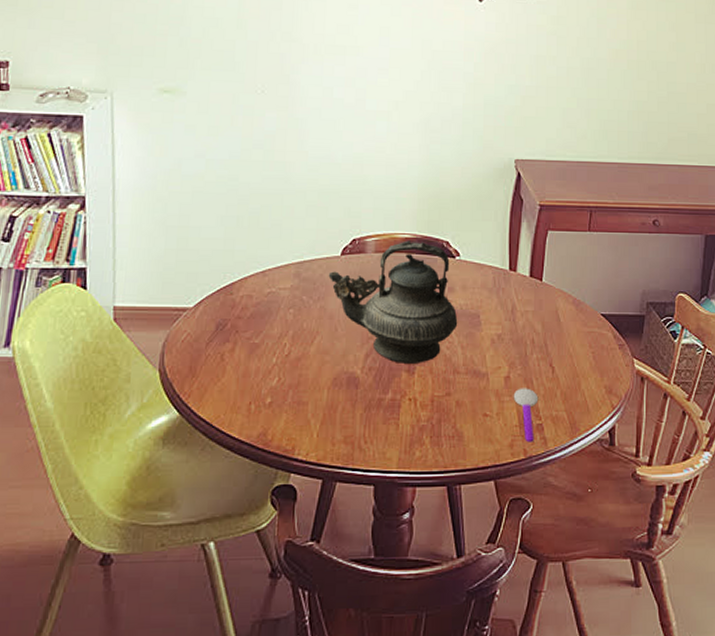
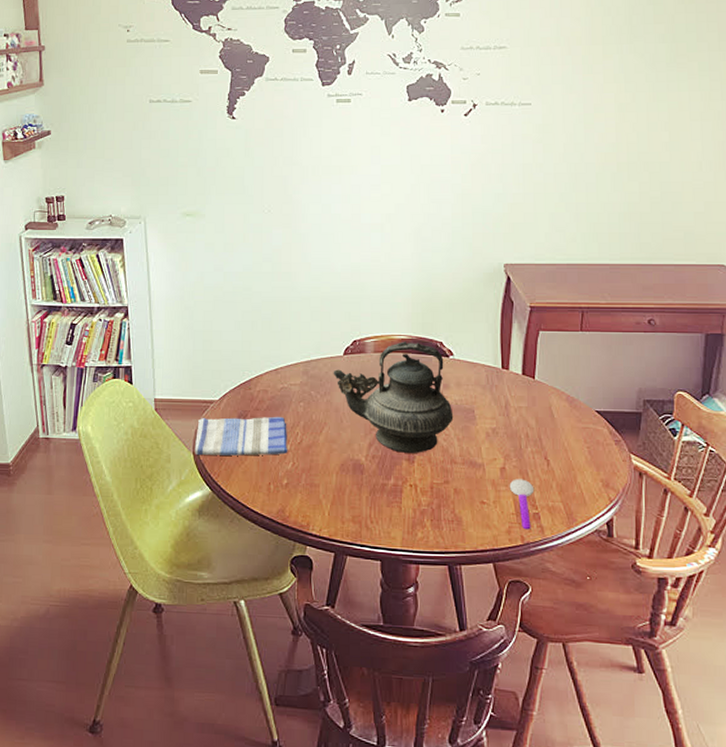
dish towel: none [160,325,274,373] -> present [194,416,288,456]

